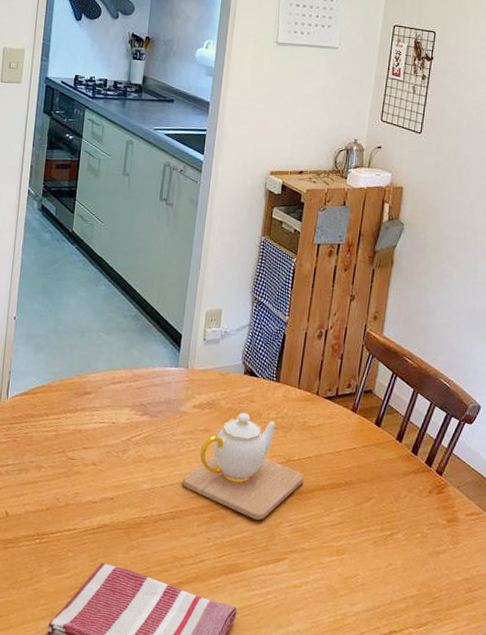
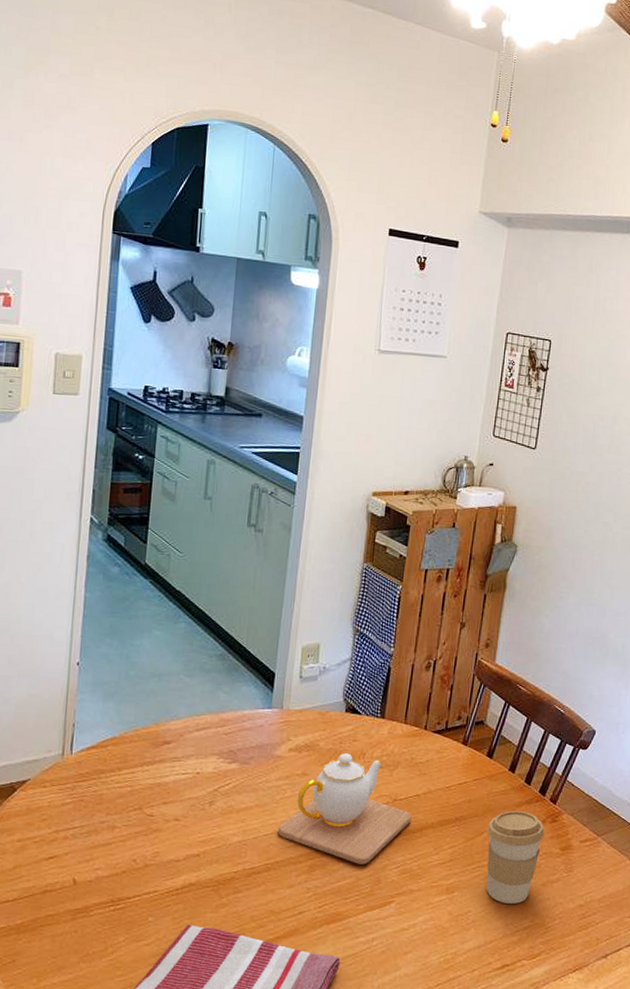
coffee cup: none [375,478,431,571] -> present [486,810,545,904]

